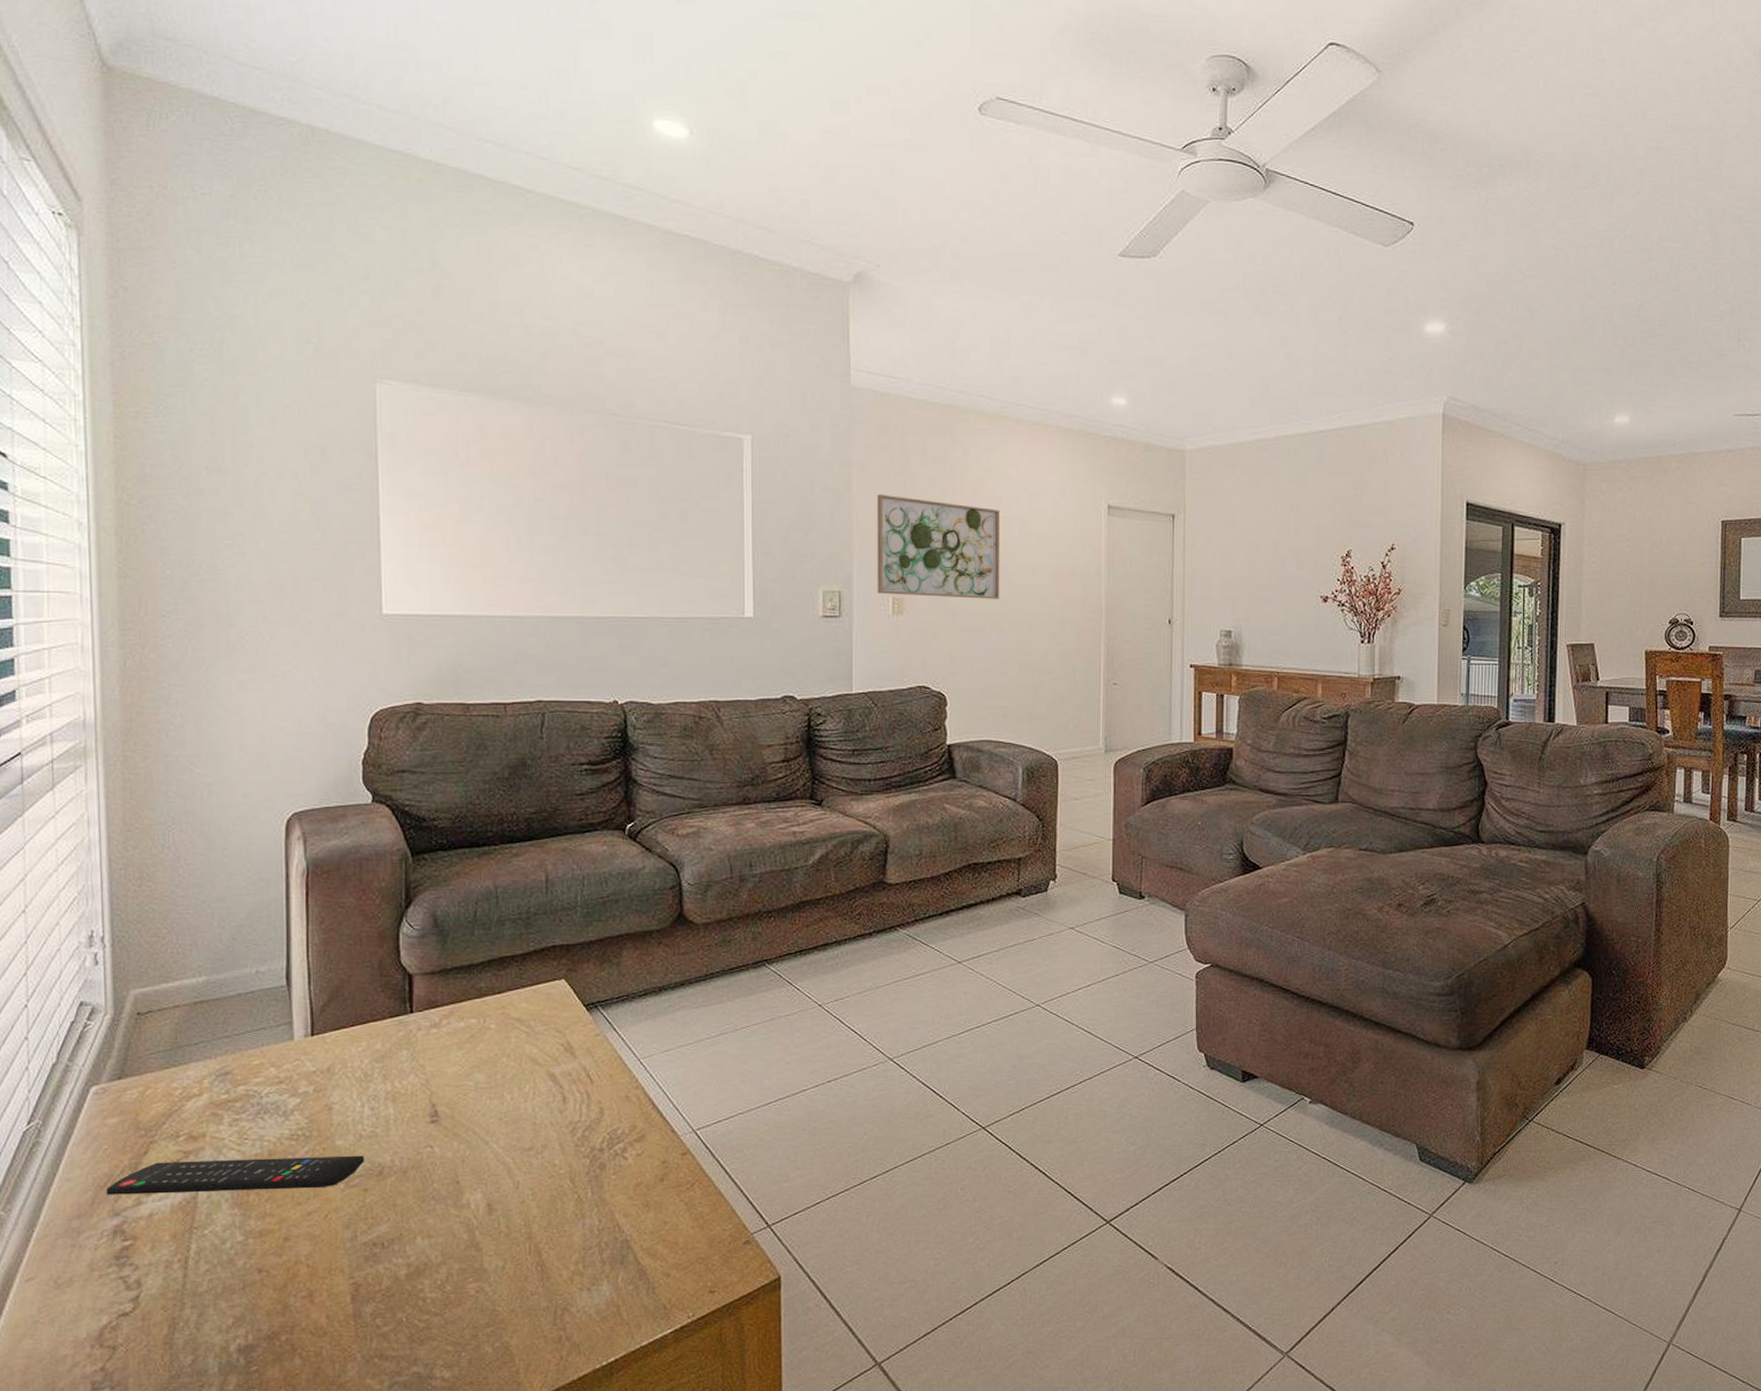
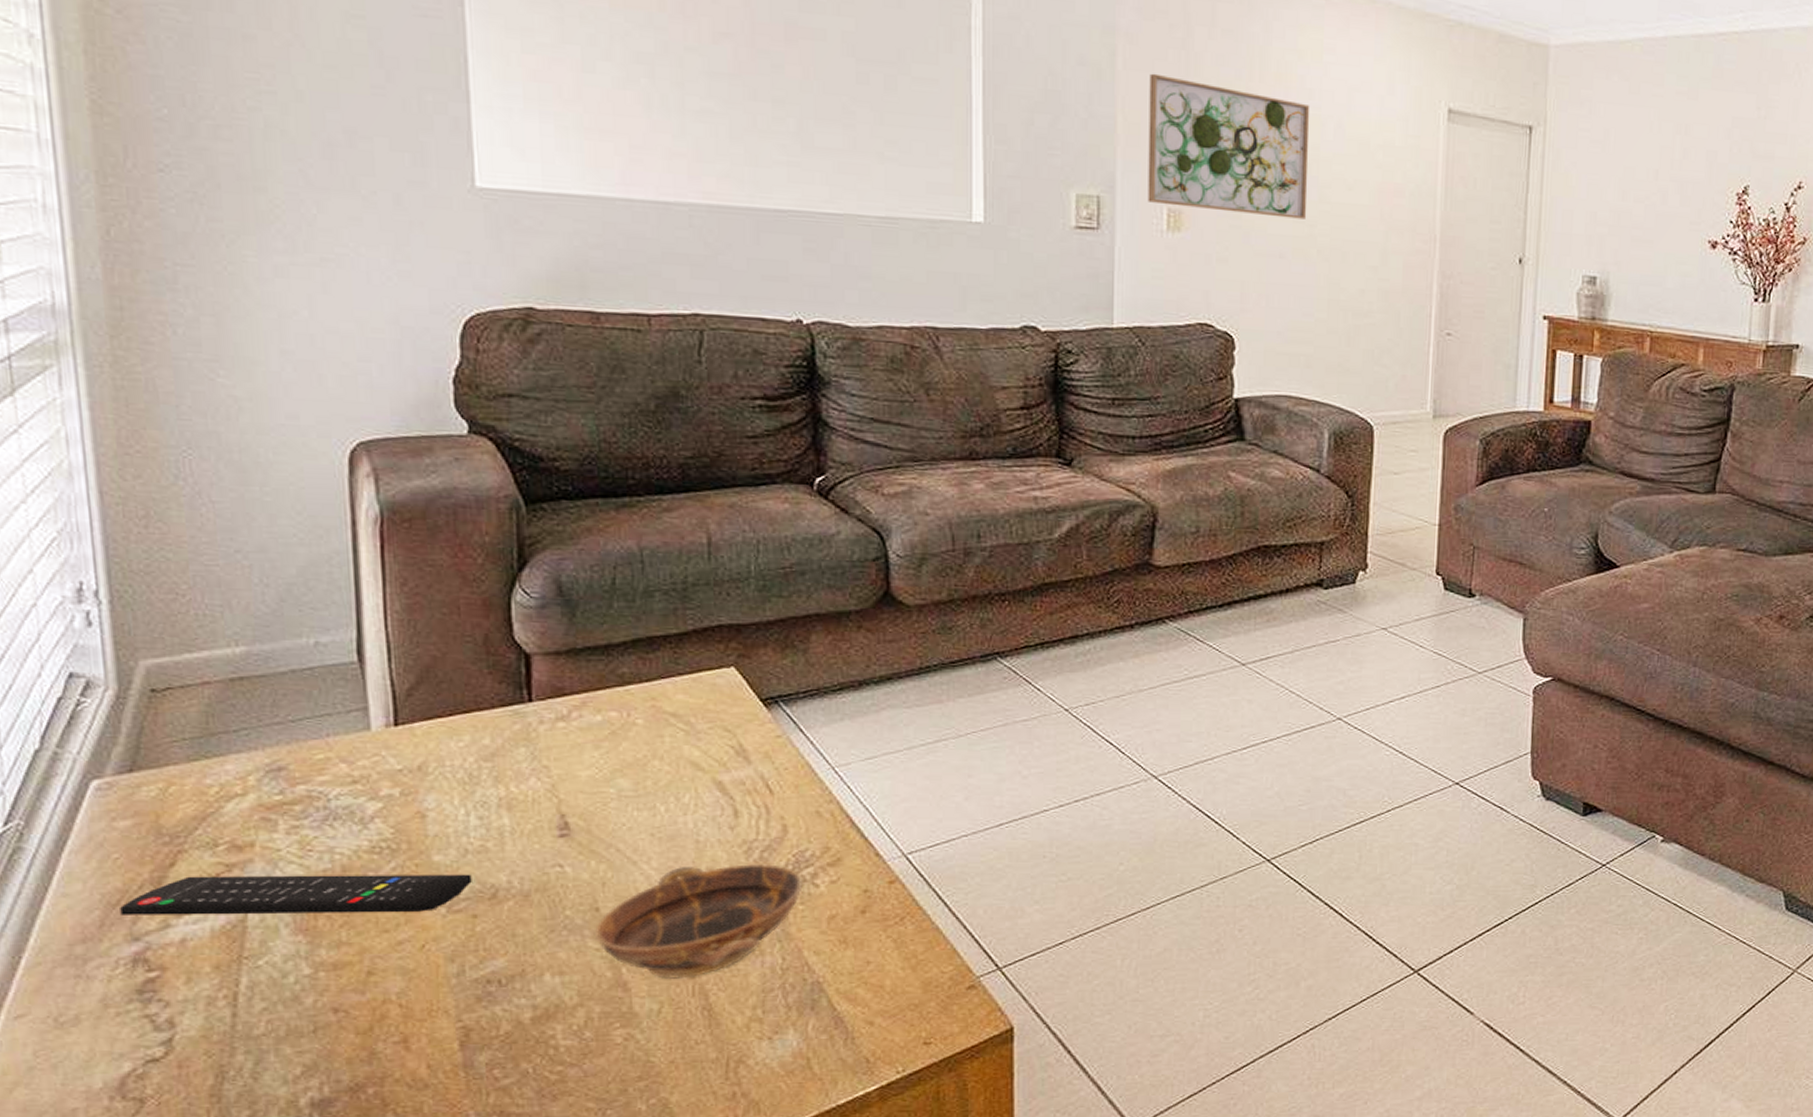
bowl: none [456,1141,616,1240] -> present [595,864,804,979]

